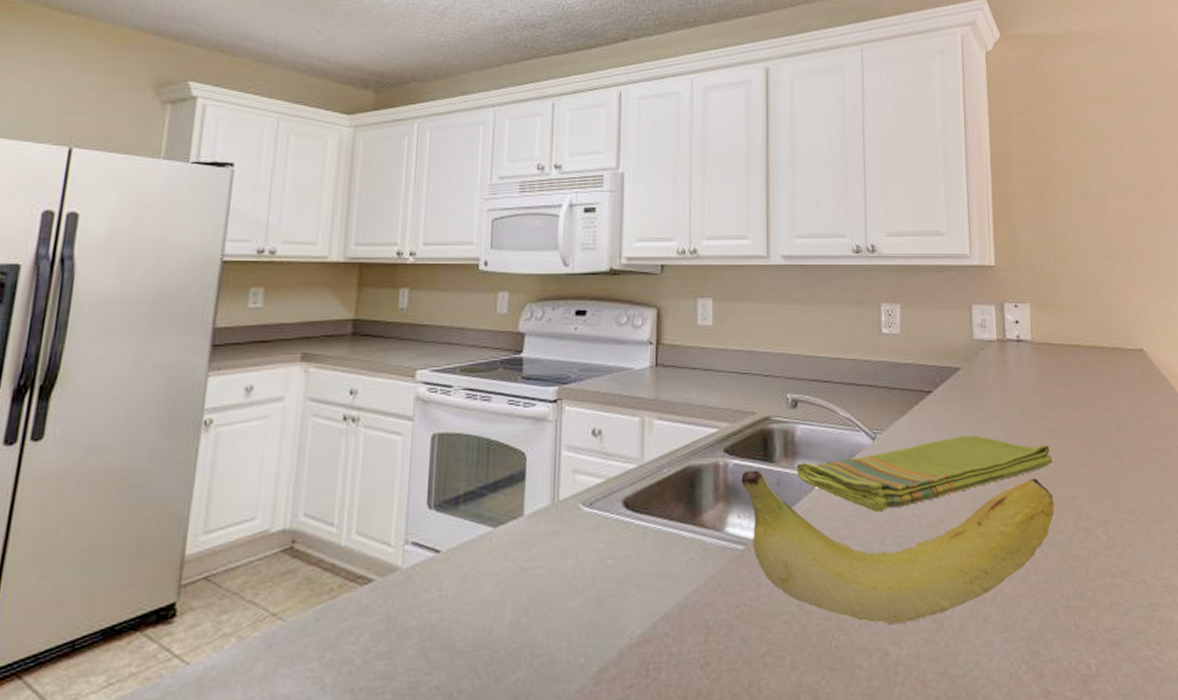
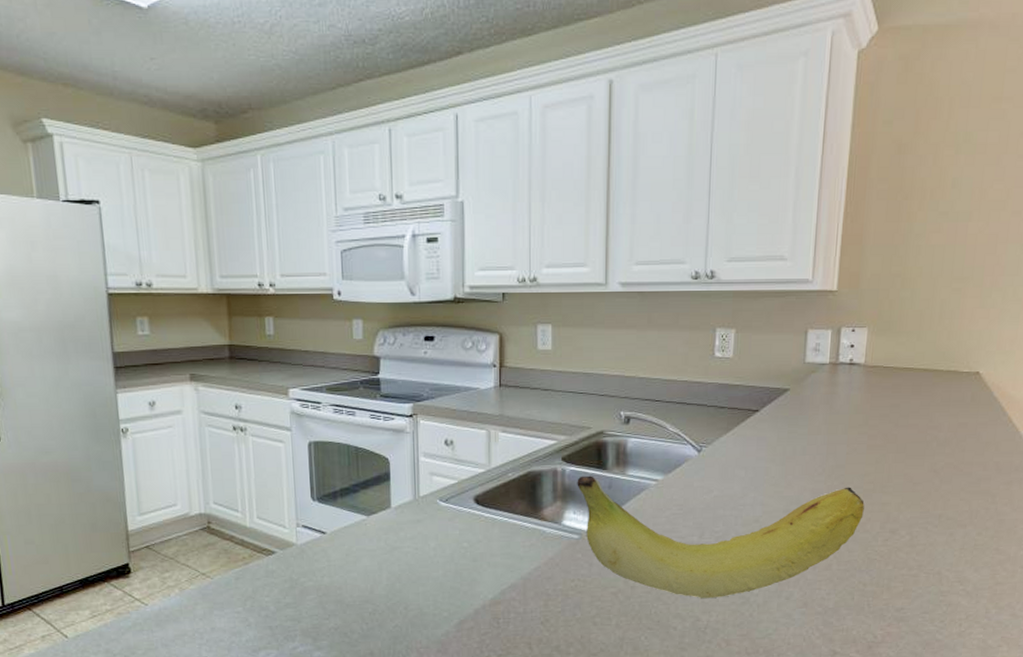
dish towel: present [796,435,1052,513] -> none [627,449,869,512]

